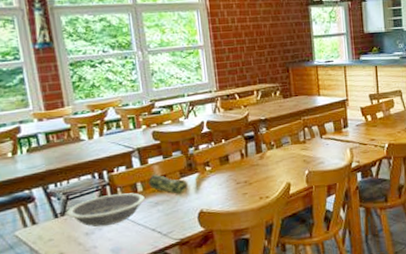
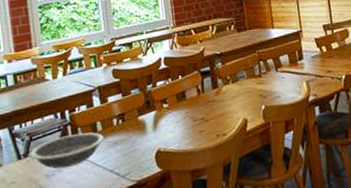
pencil case: present [148,174,188,194] -> none [107,112,145,133]

